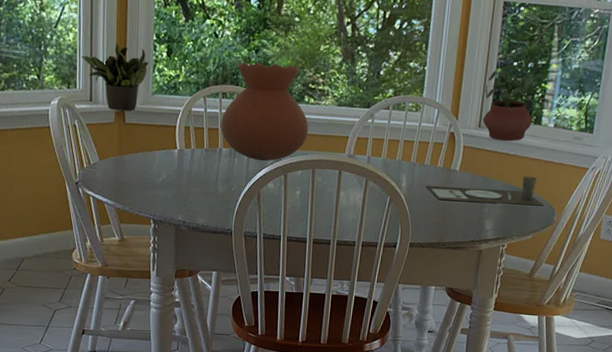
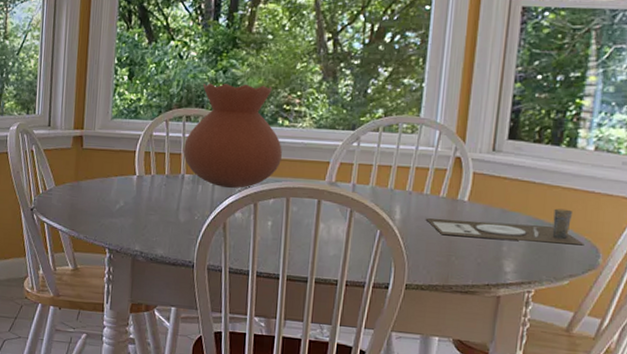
potted plant: present [81,42,149,111] -> none [41,67,109,136]
potted plant: present [483,69,534,142] -> none [498,84,566,168]

